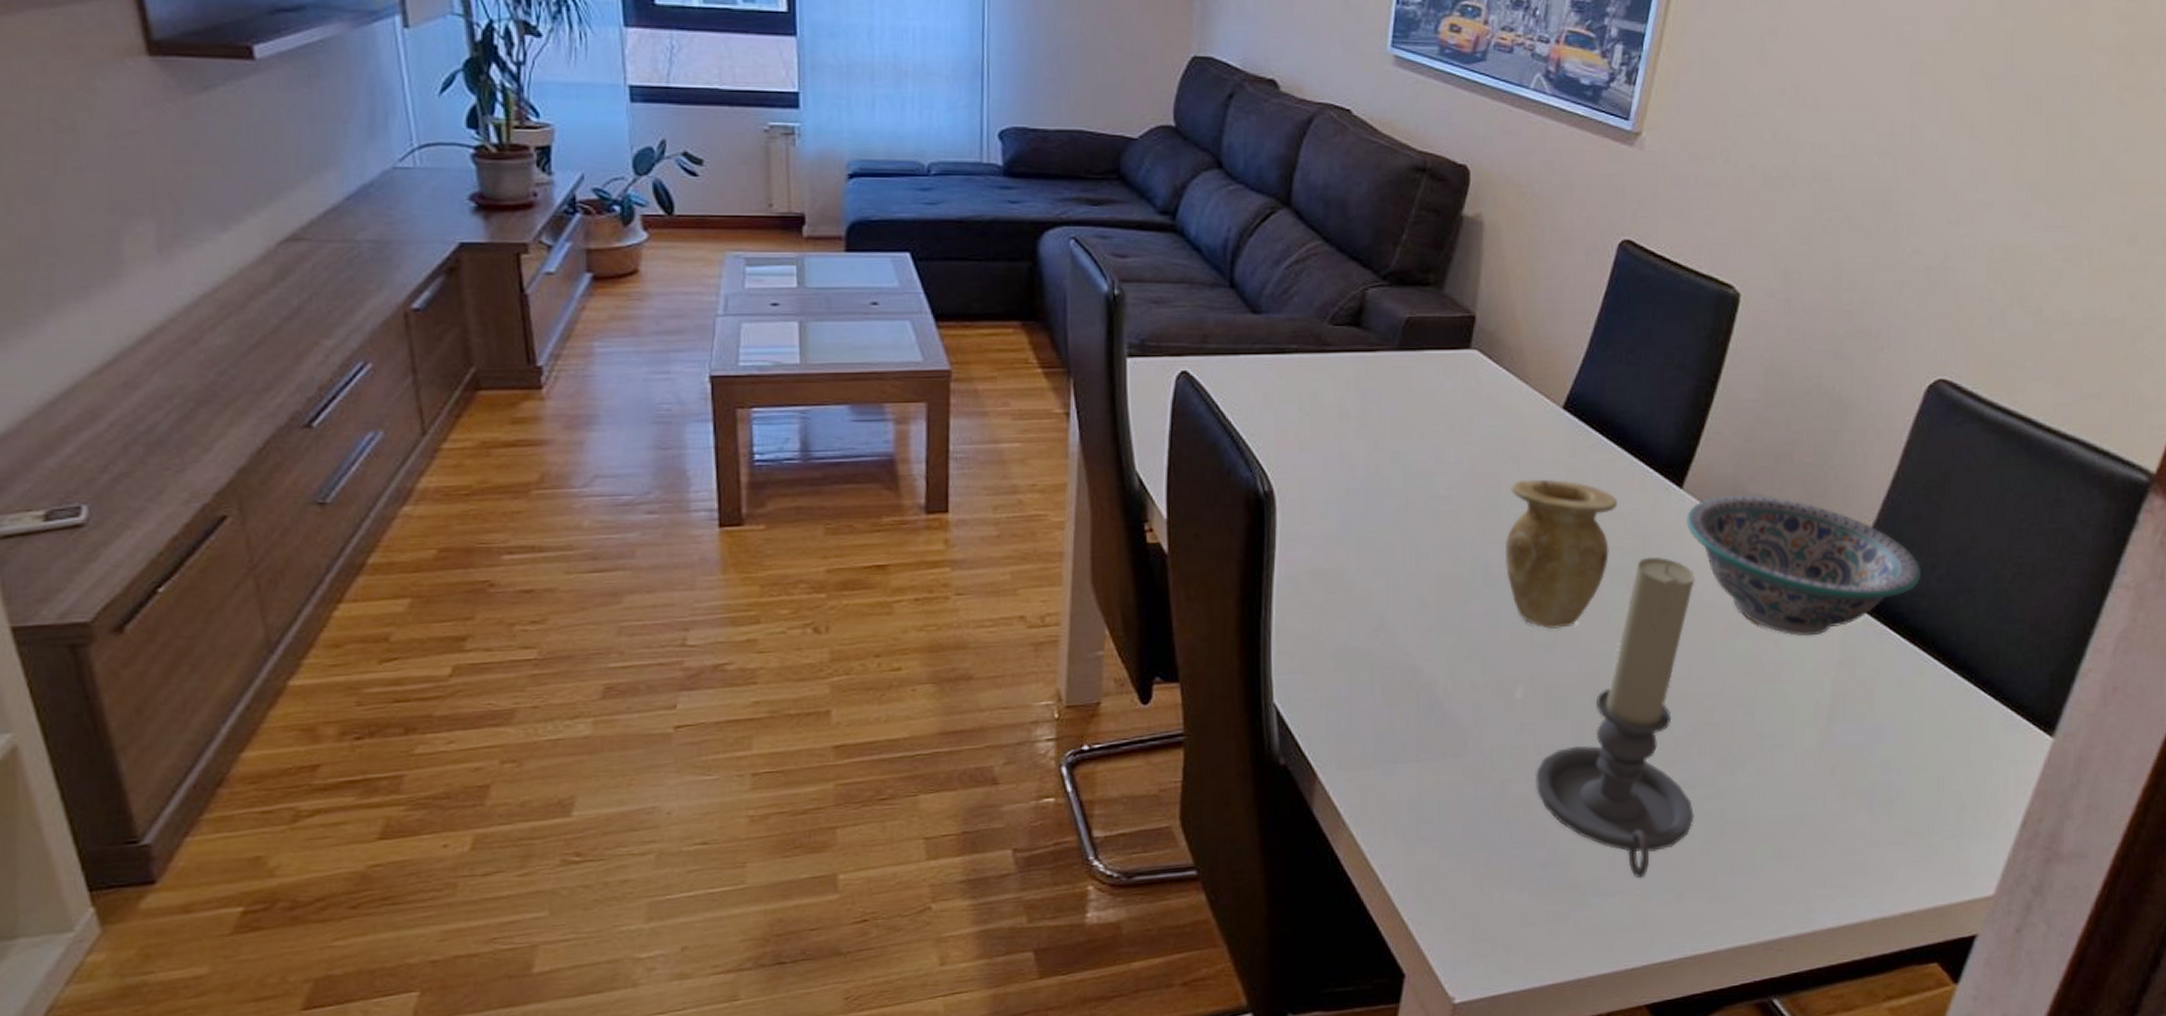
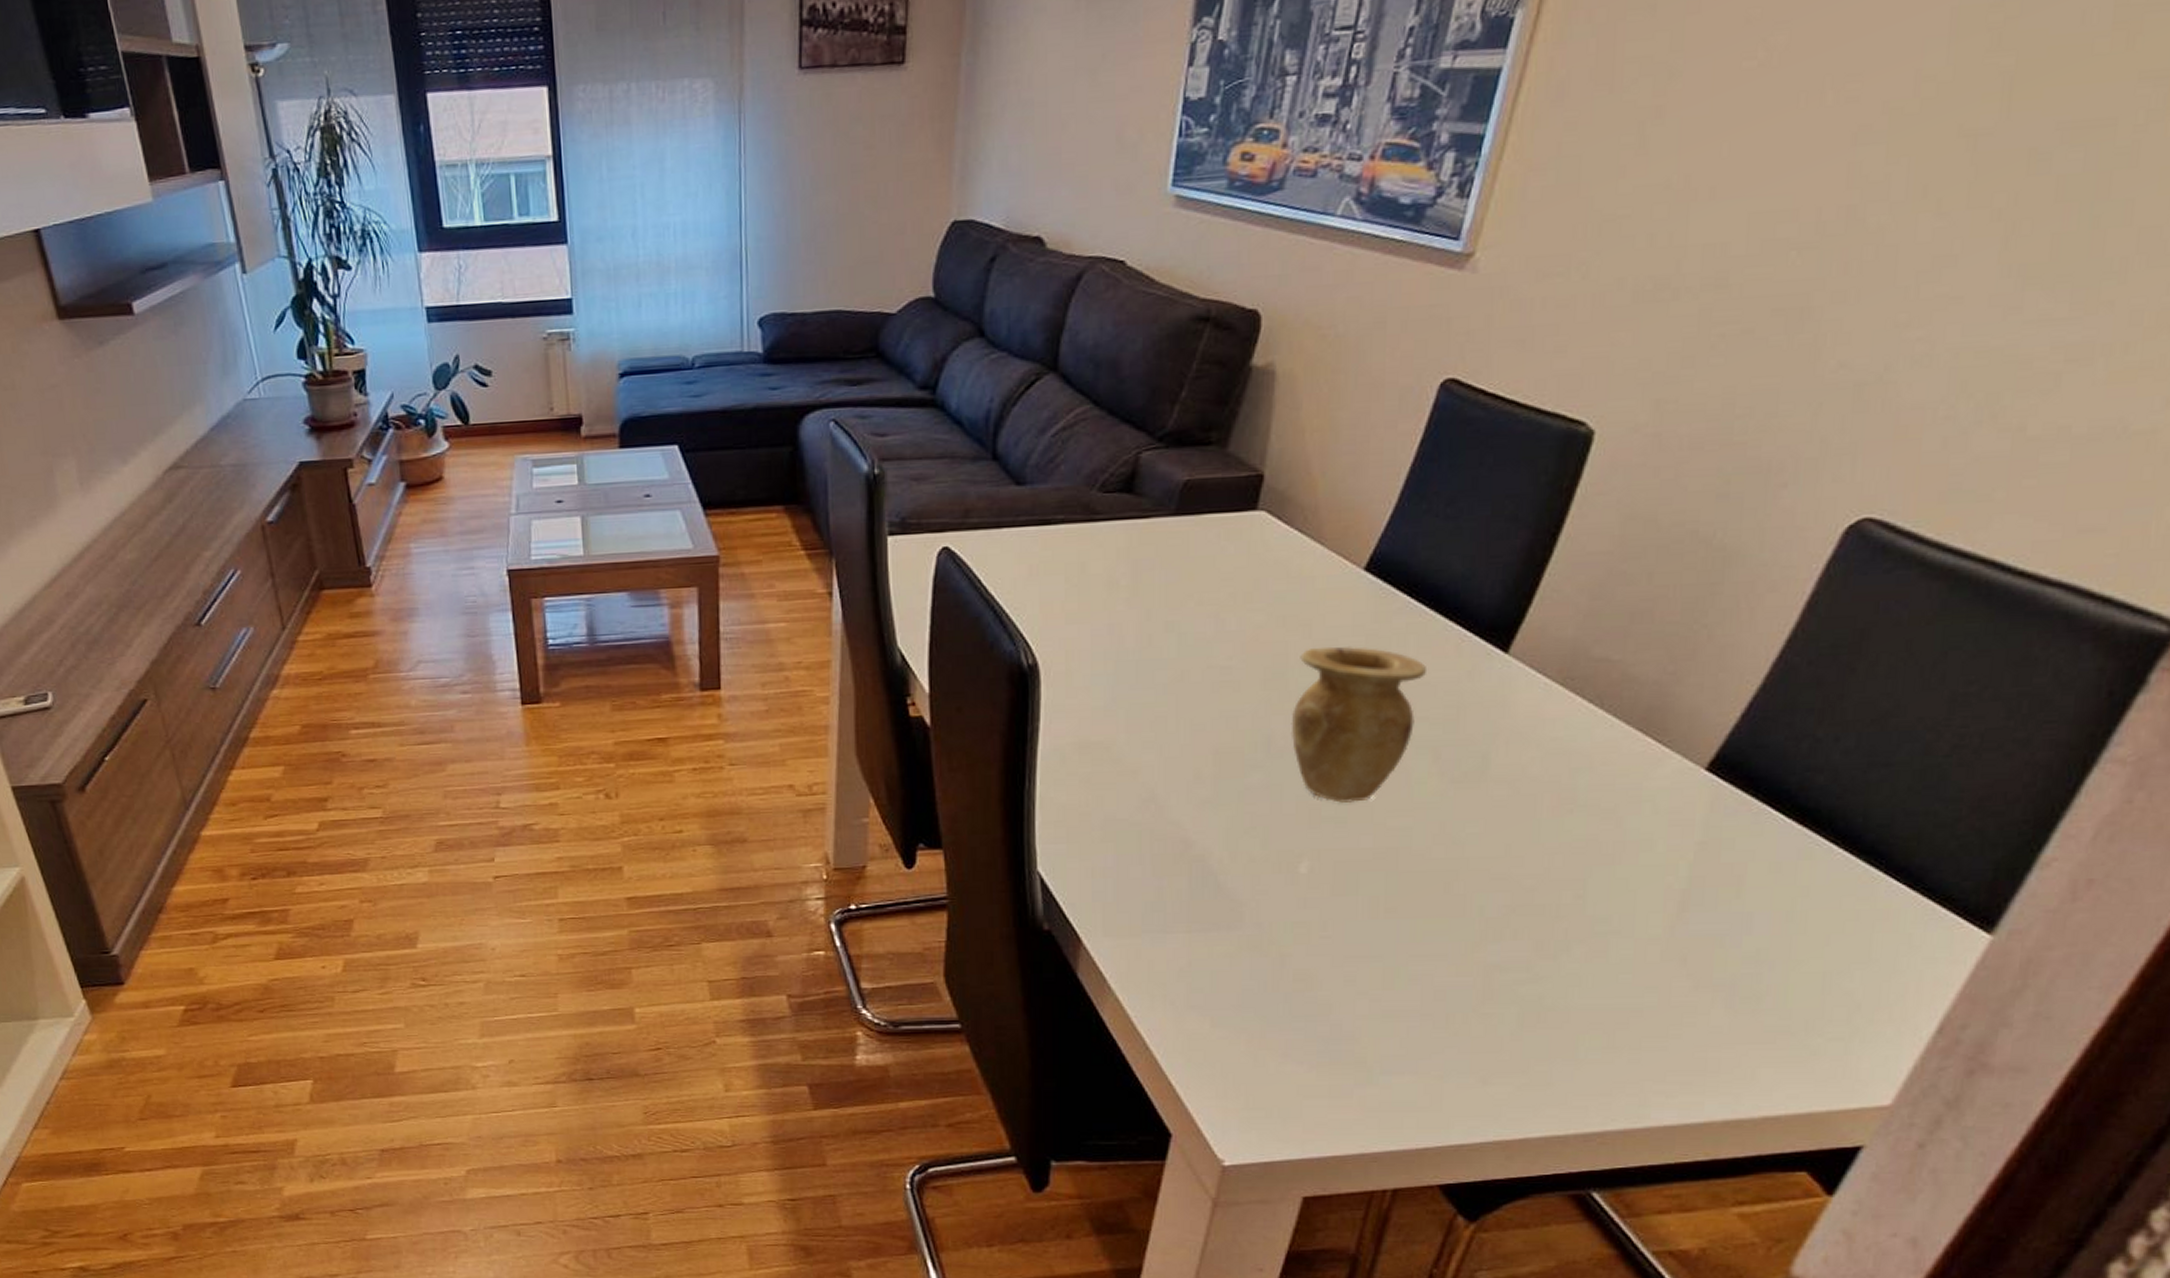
candle holder: present [1535,557,1695,879] -> none [1318,727,1519,1060]
decorative bowl: present [1686,494,1921,637] -> none [1511,658,1819,815]

